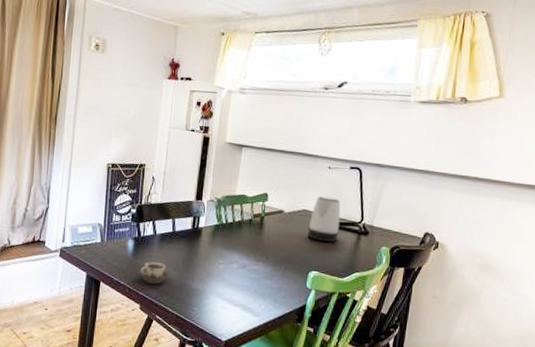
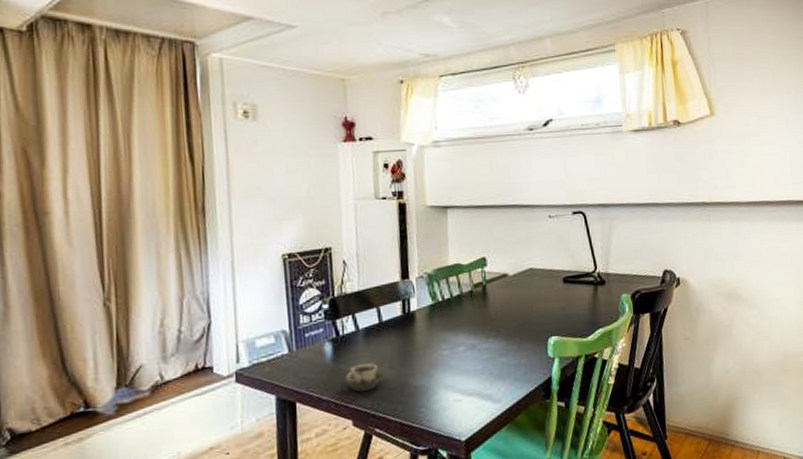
kettle: present [307,195,341,242] -> none [538,248,573,301]

